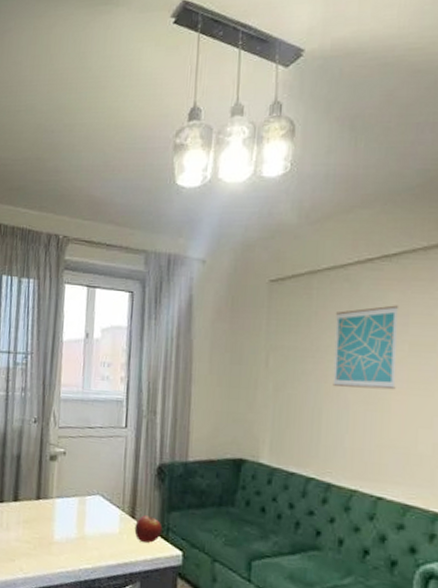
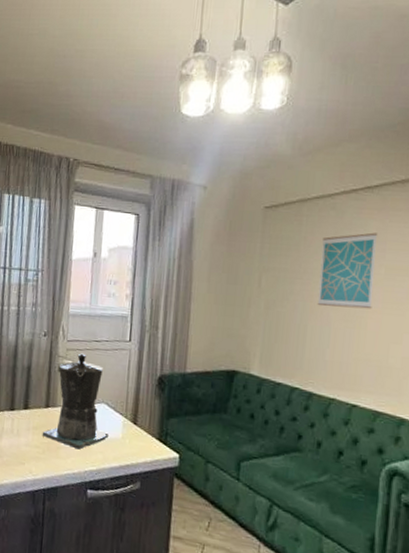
coffee maker: none [33,441,104,546] -> present [42,353,108,450]
fruit: present [134,515,163,543] -> none [136,421,162,447]

